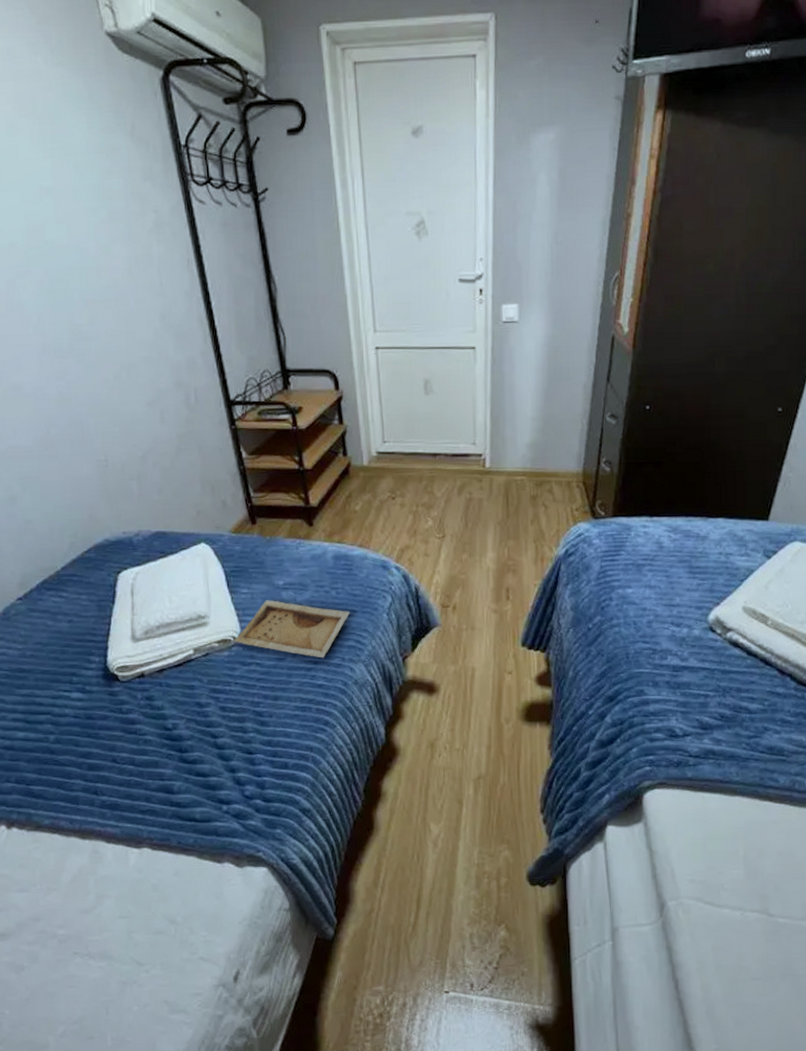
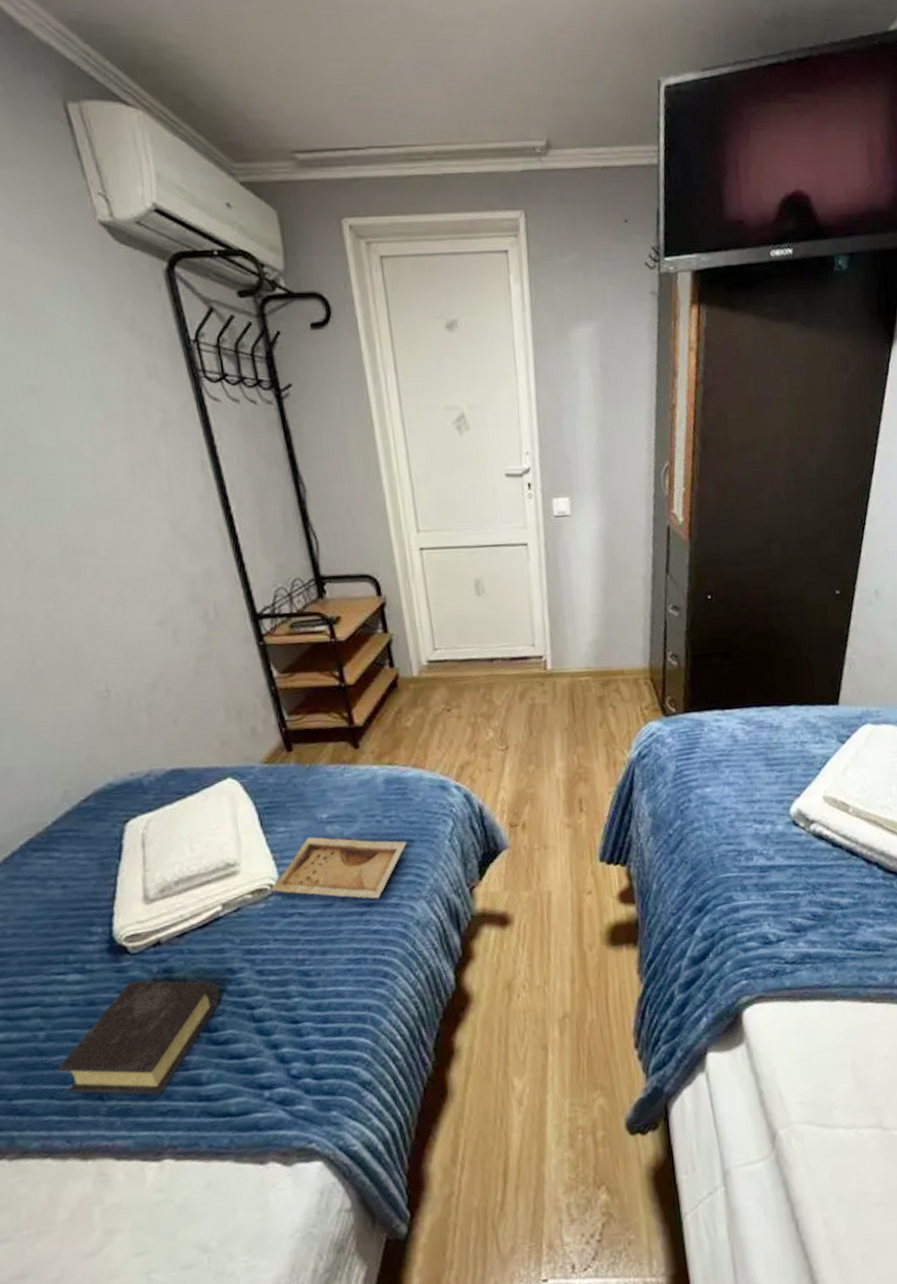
book: none [64,703,190,797] -> present [58,979,220,1095]

